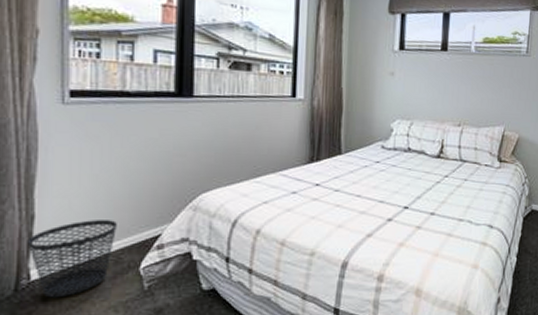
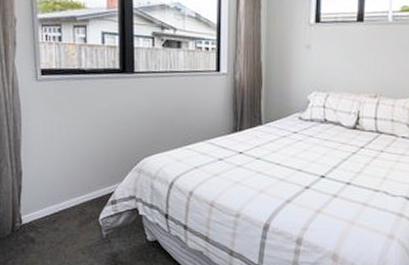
wastebasket: present [27,220,117,298] -> none [18,177,81,239]

